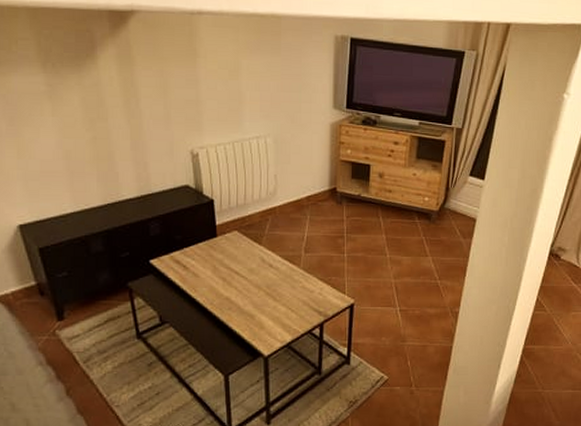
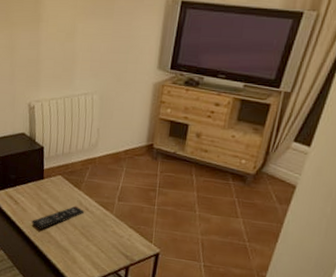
remote control: none [206,263,269,296] -> present [31,205,85,230]

